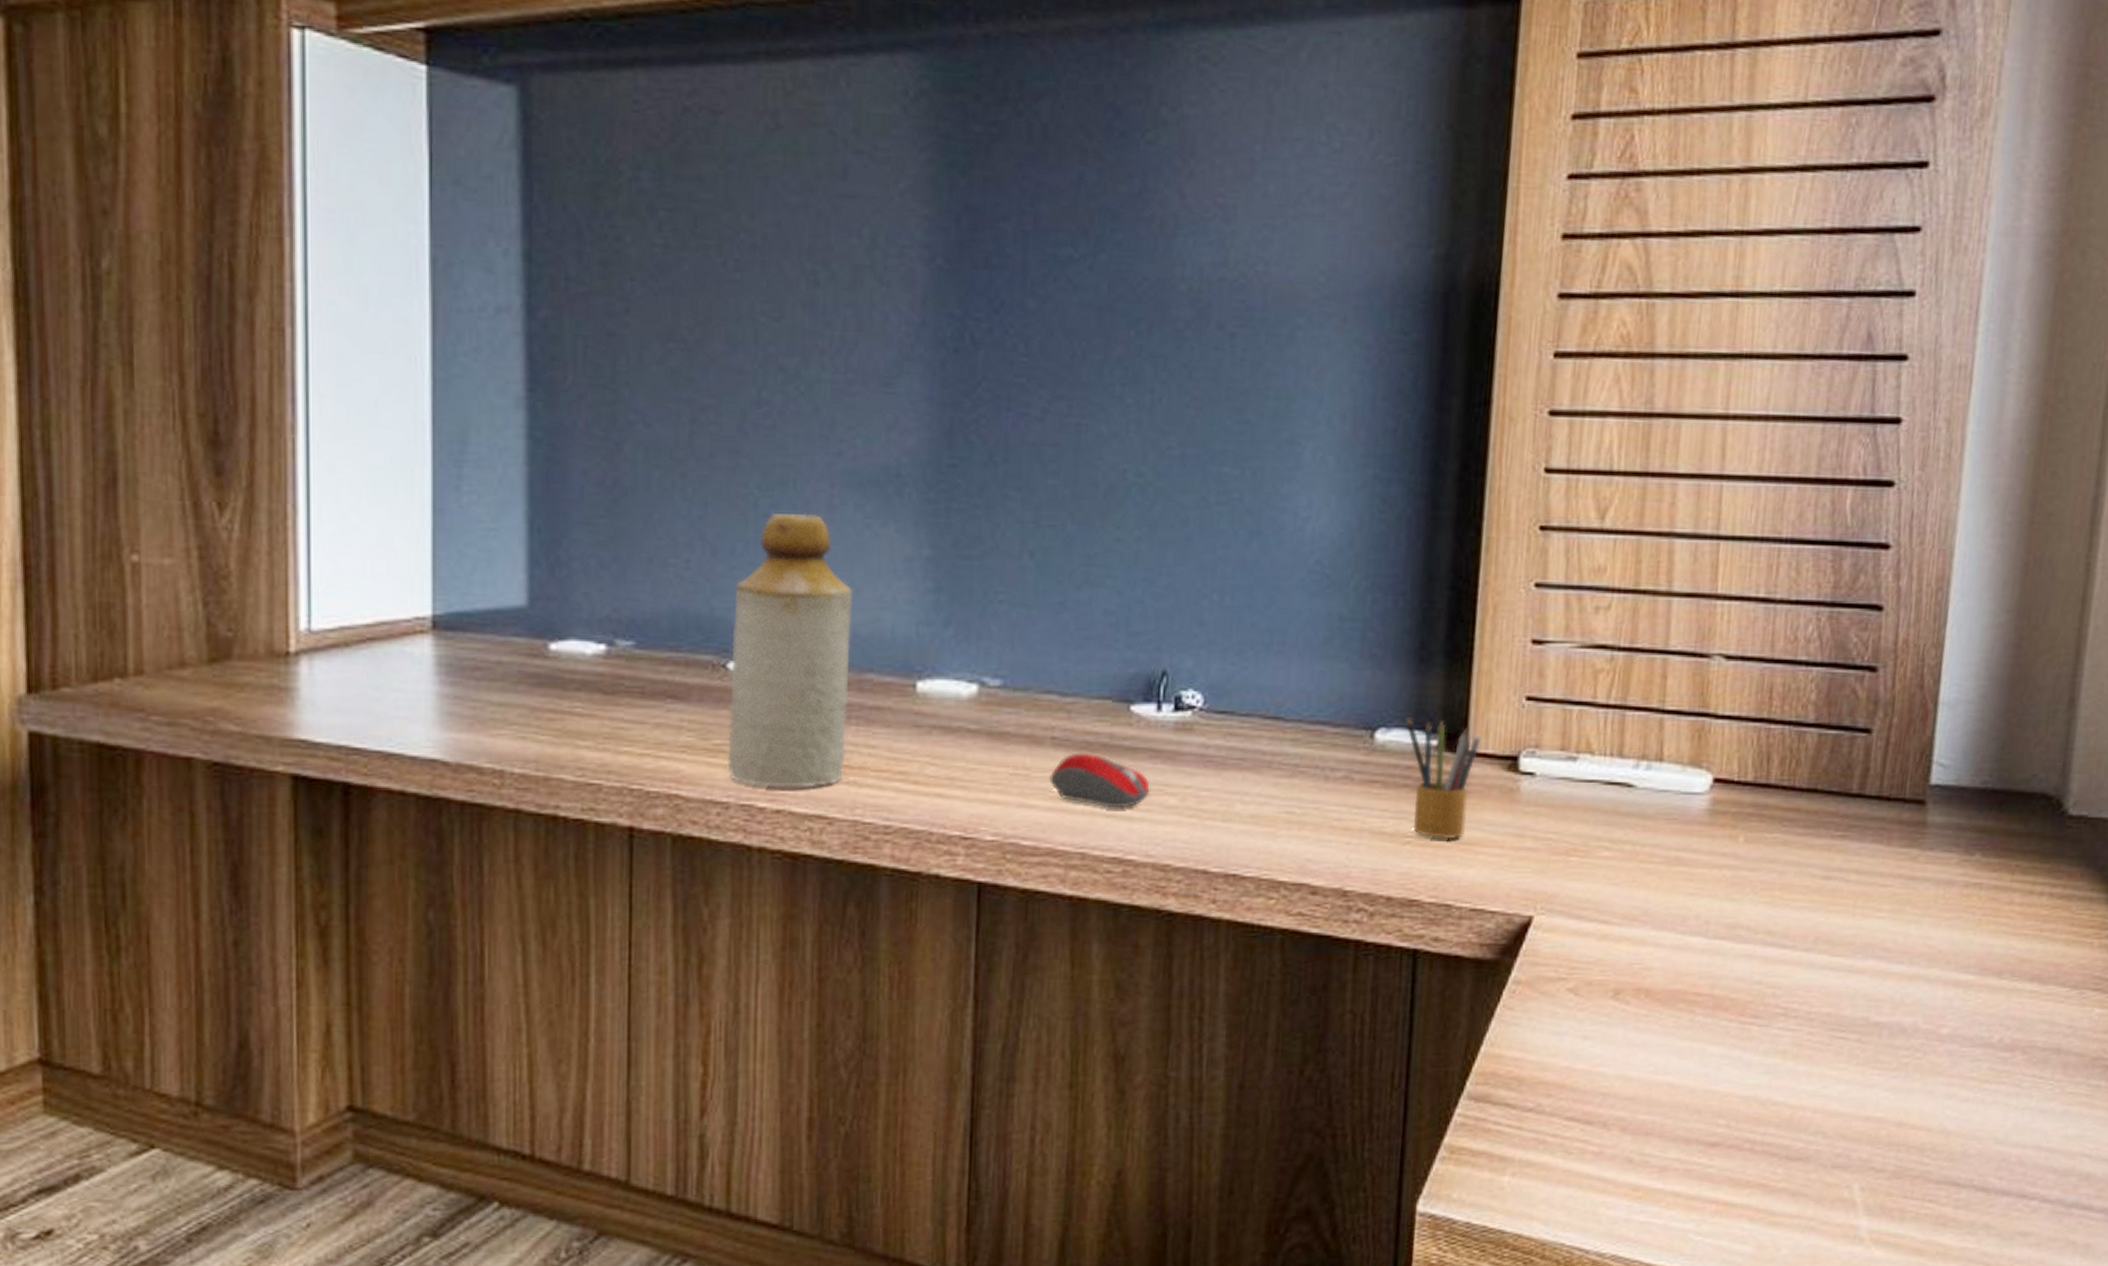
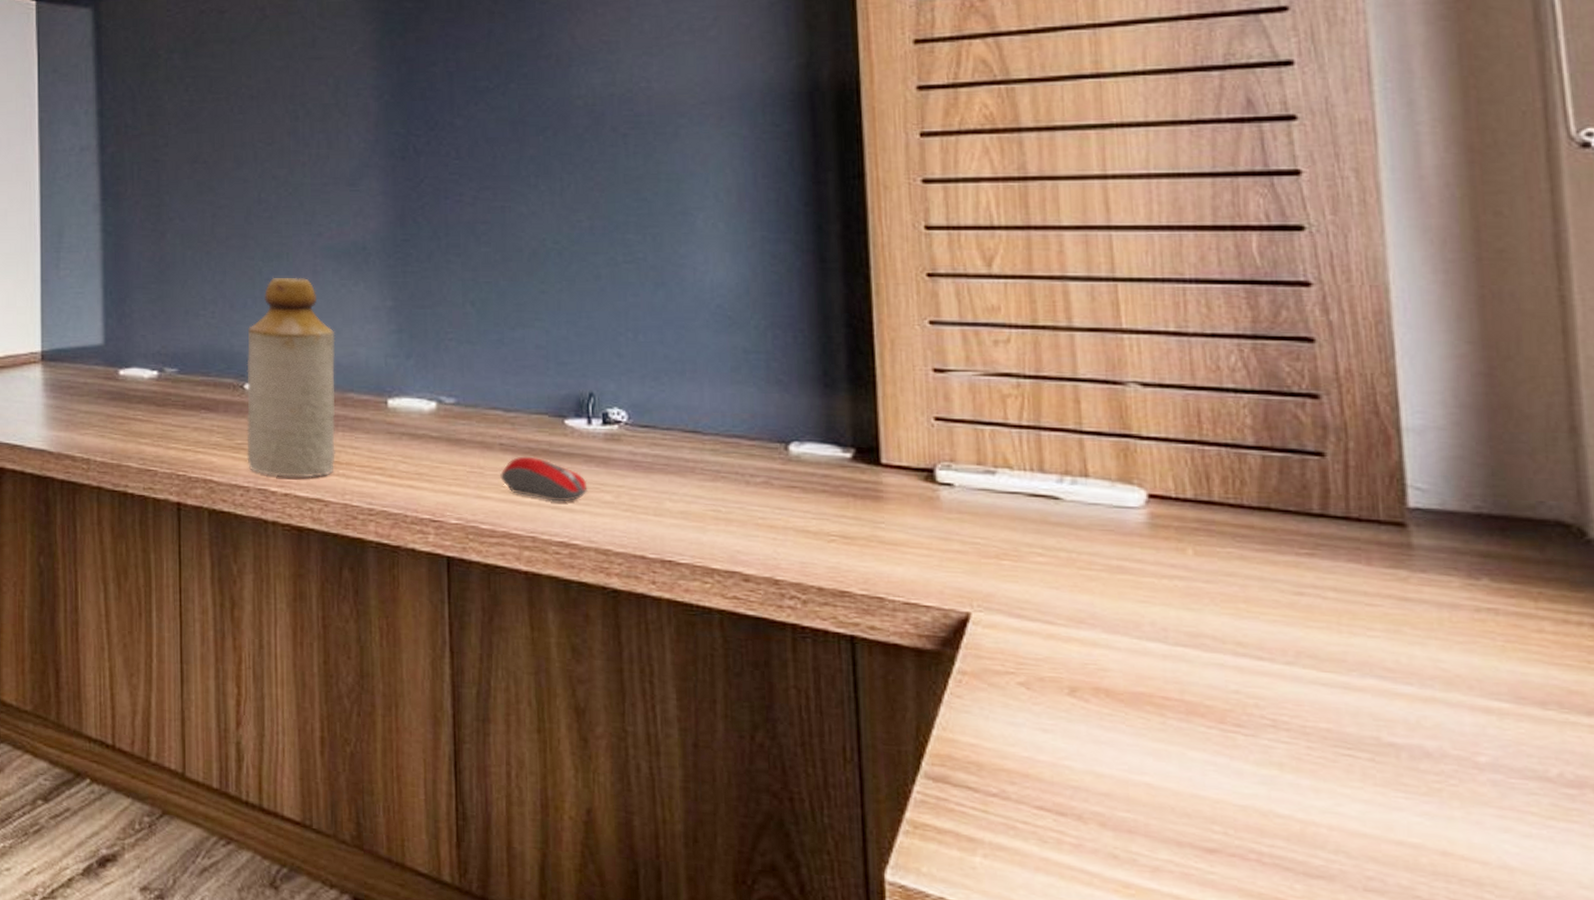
pencil box: present [1406,716,1482,840] -> none [817,432,895,540]

